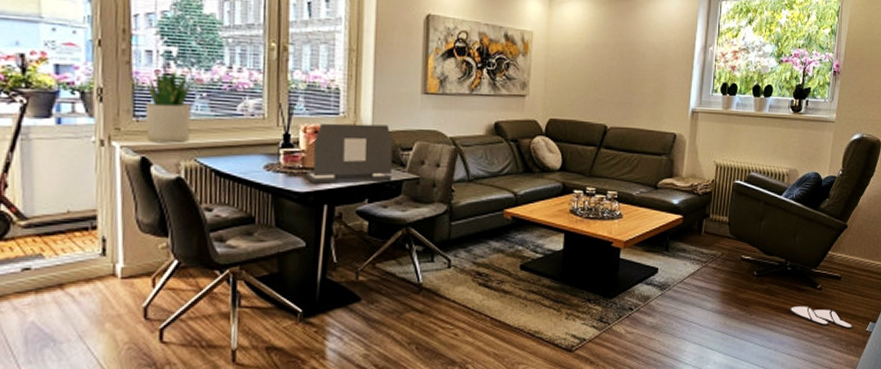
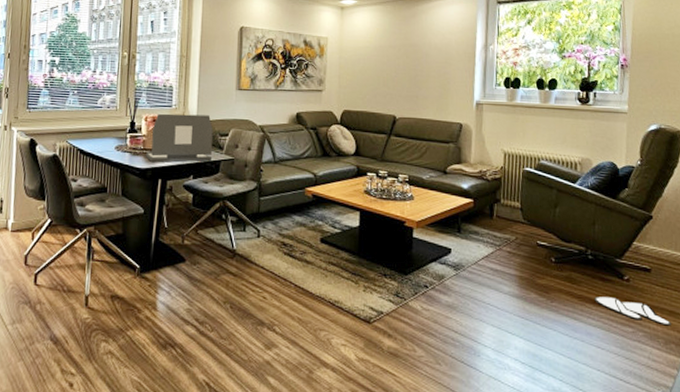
planter: present [145,69,191,144] -> none [35,73,67,129]

